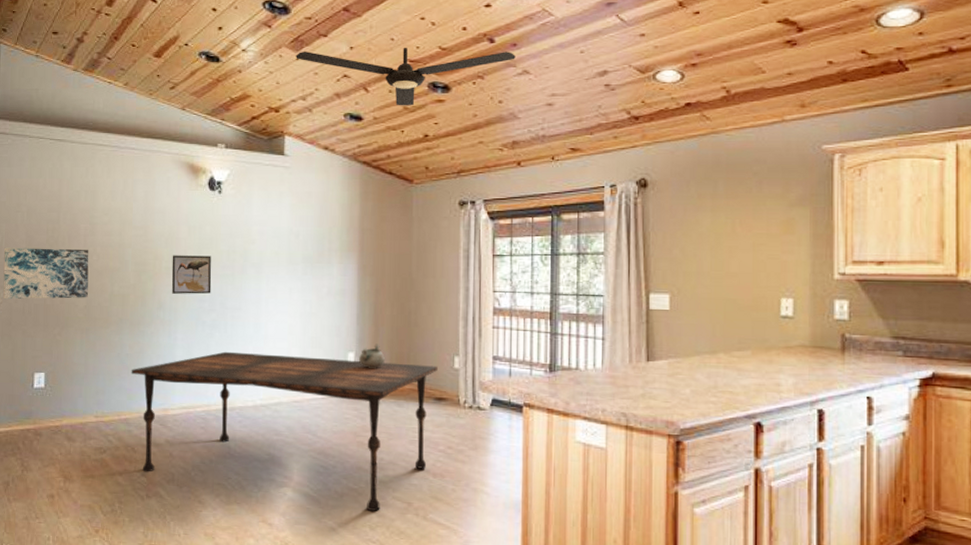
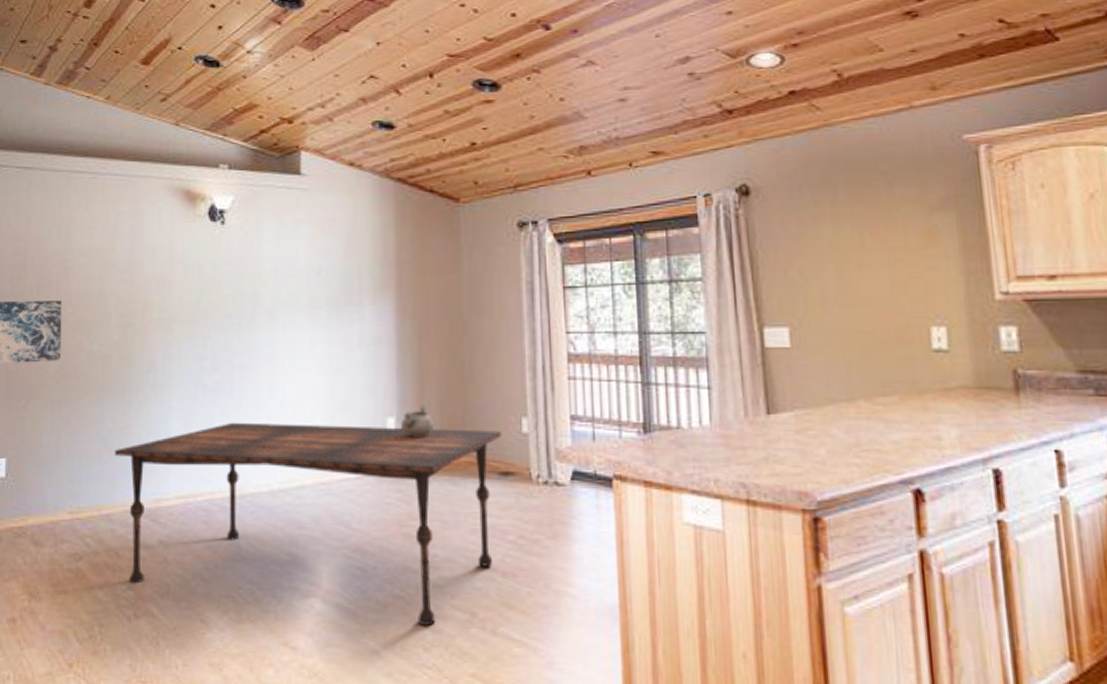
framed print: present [171,255,212,294] -> none [164,302,214,351]
ceiling fan: present [296,48,516,106] -> none [311,39,577,110]

